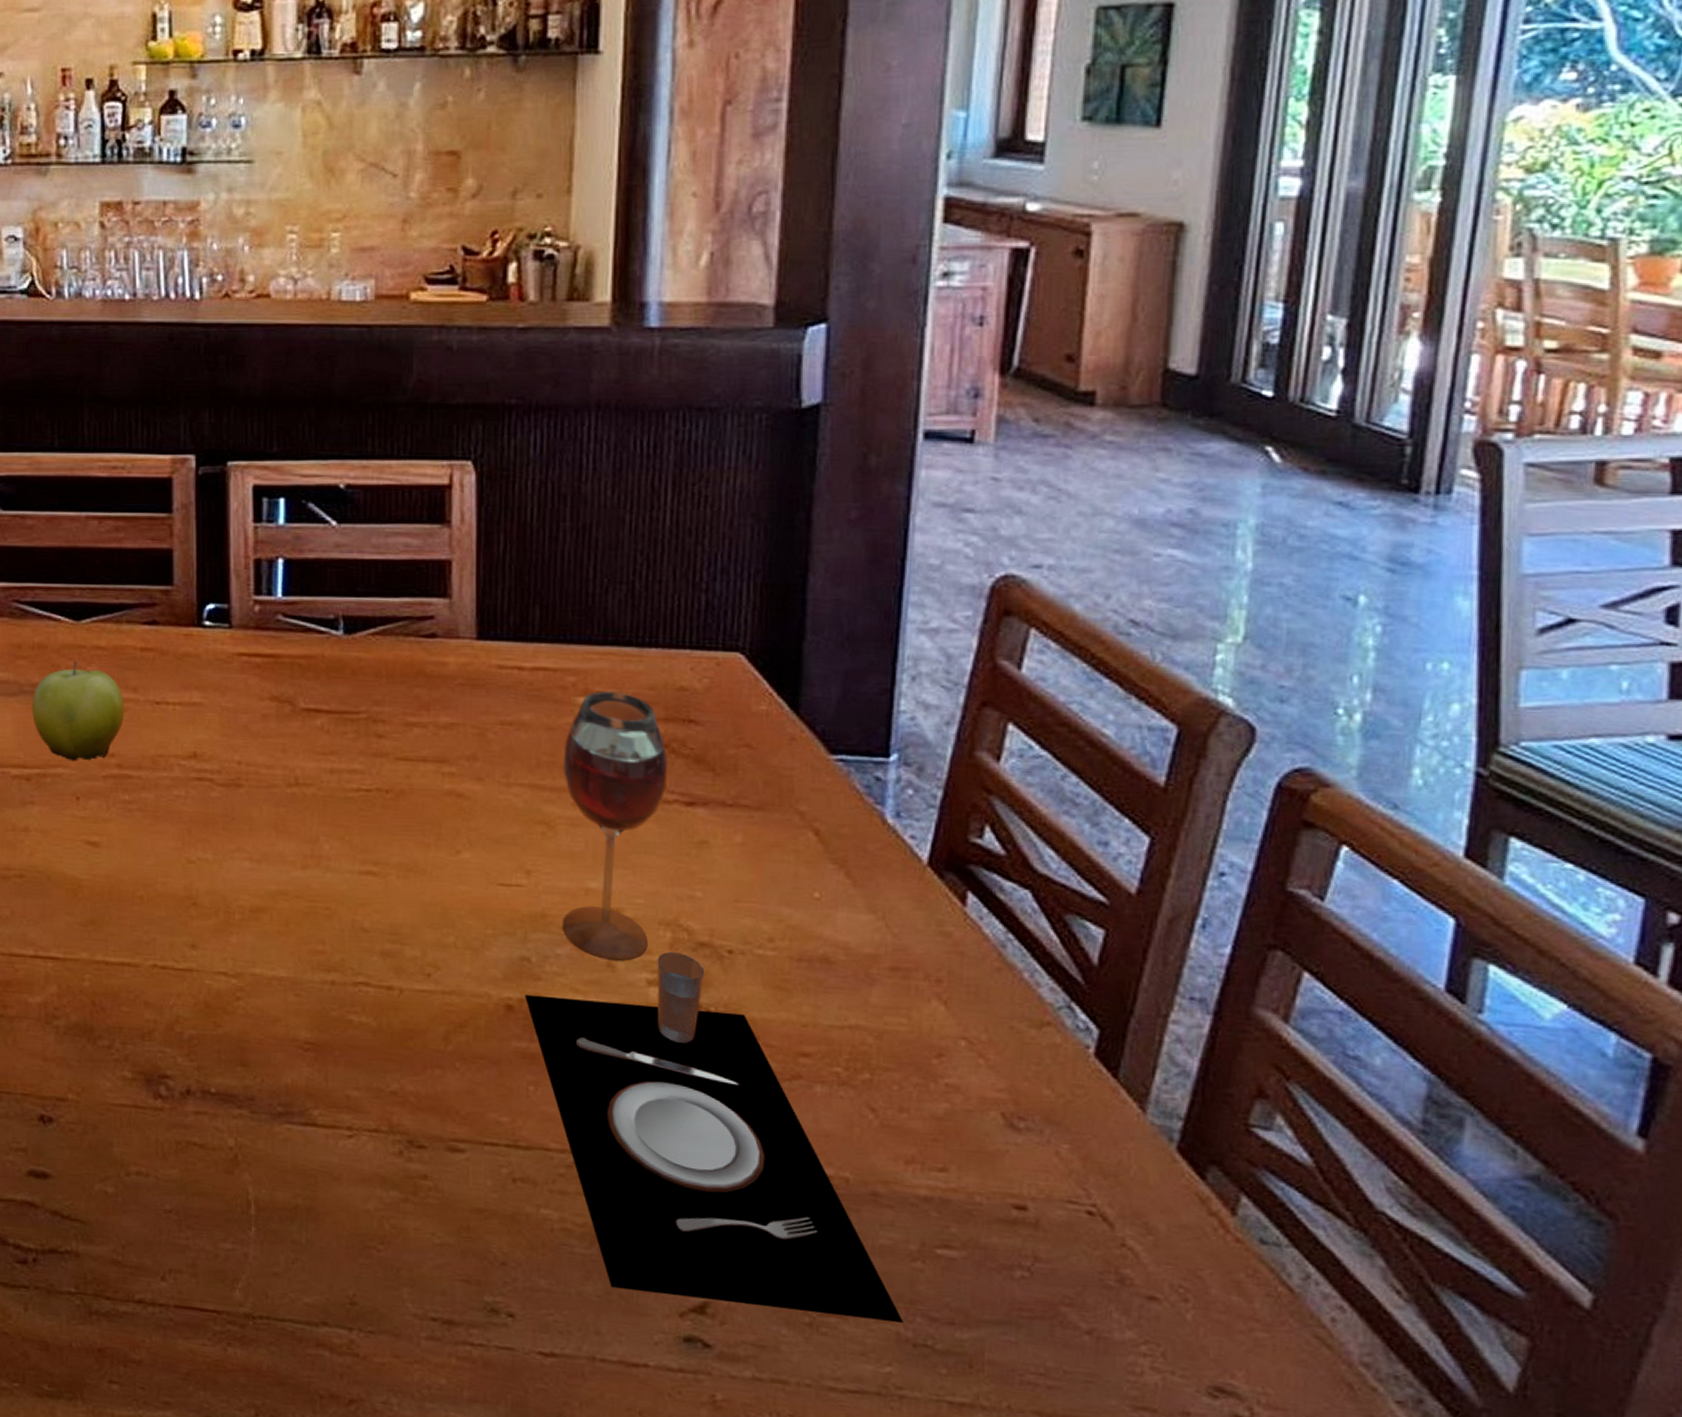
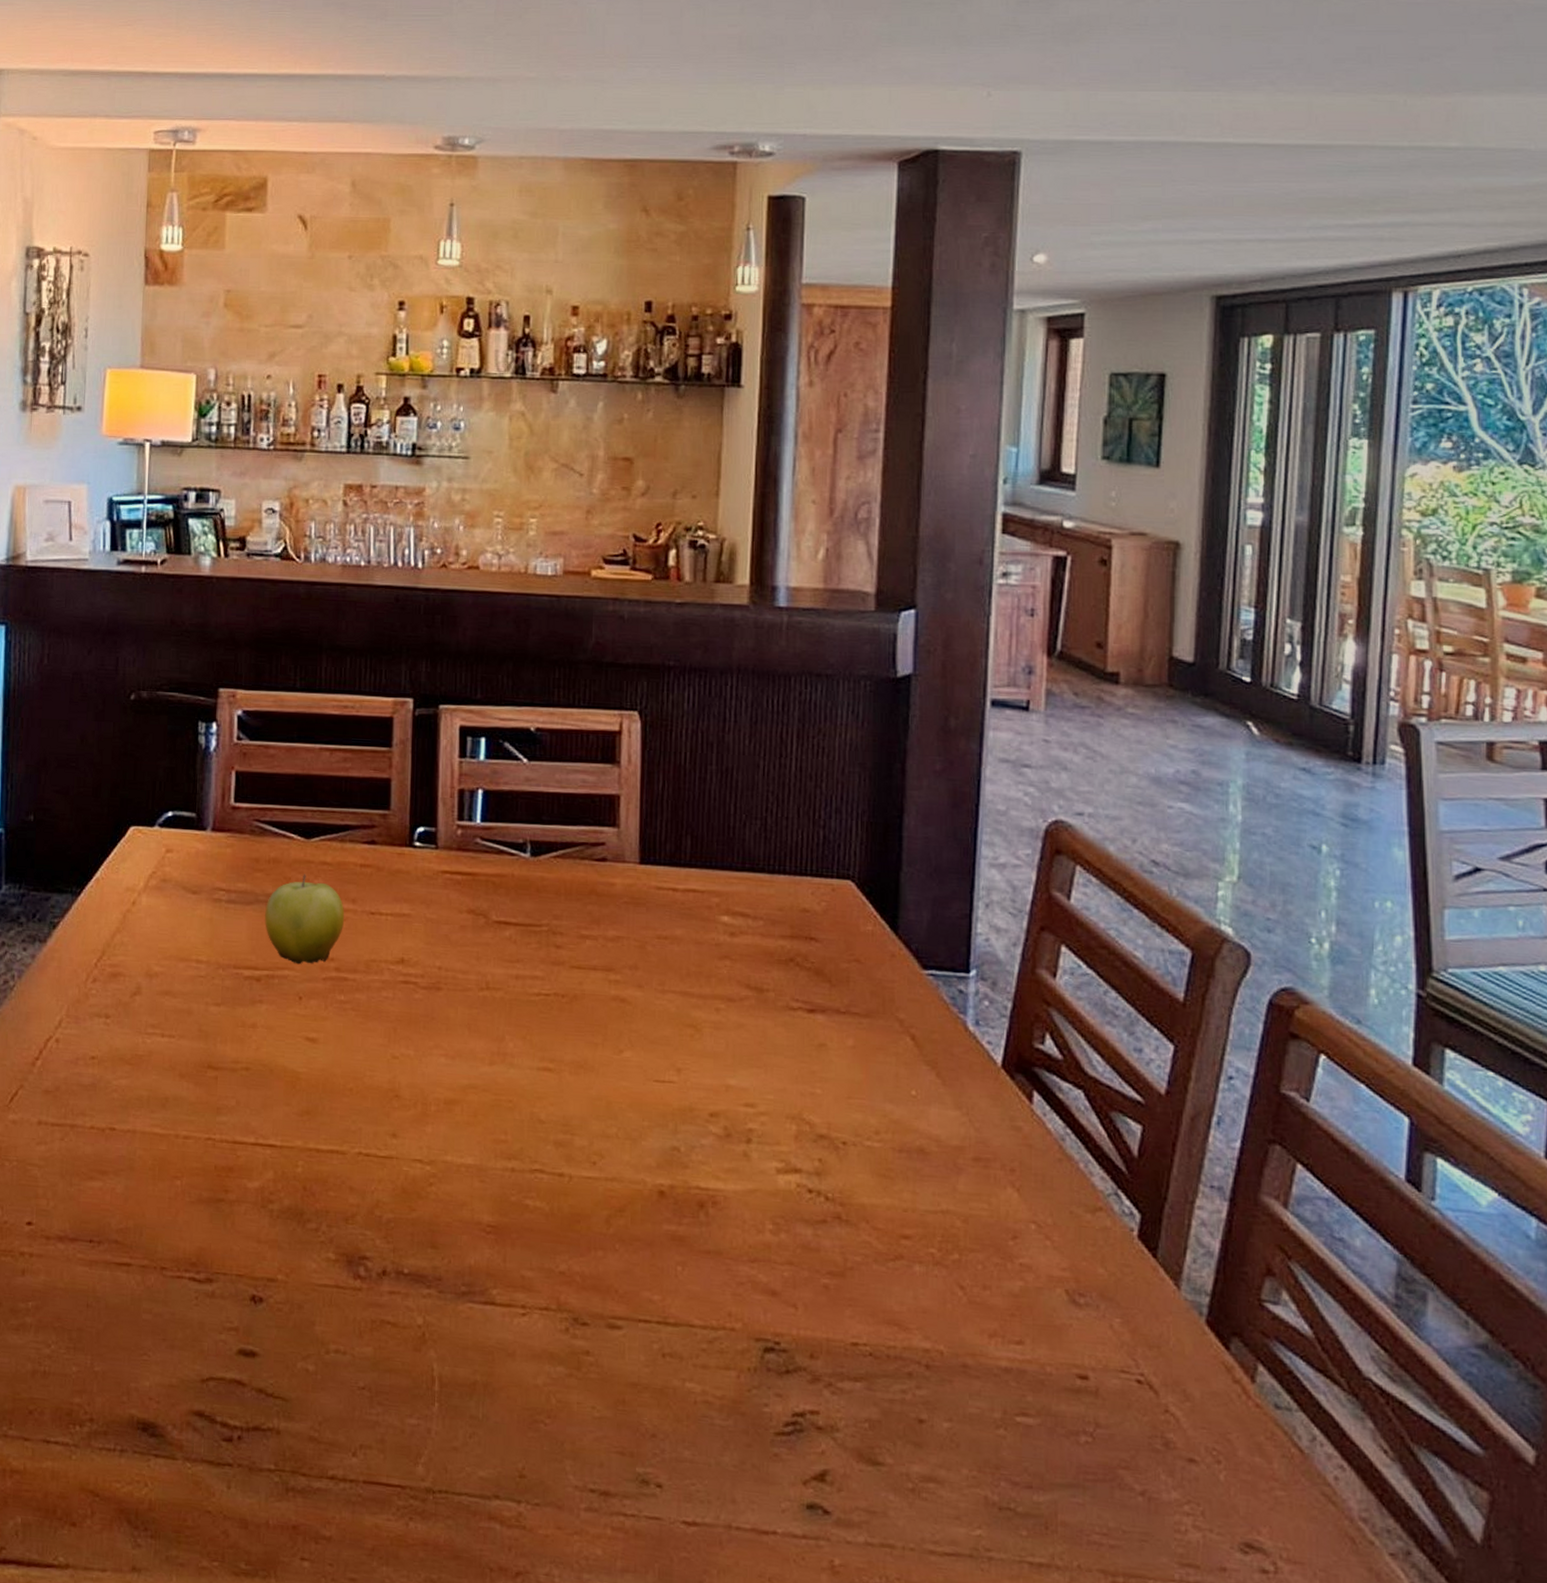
place setting: present [524,951,905,1324] -> none [674,1142,991,1488]
wineglass: present [563,691,668,961] -> none [707,911,794,1151]

